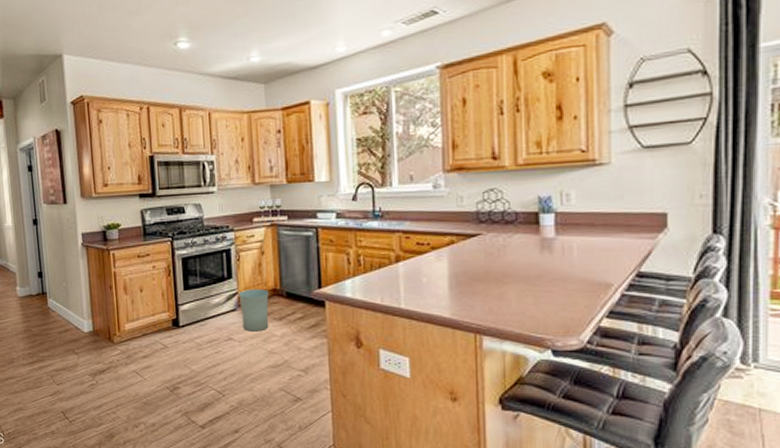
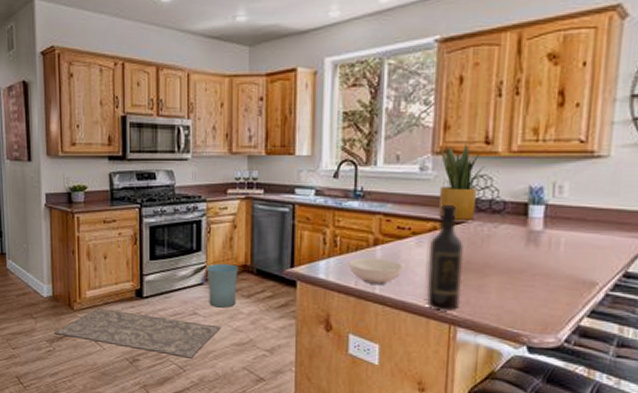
rug: none [96,340,255,383] -> present [54,308,220,359]
bowl: none [373,274,426,299] -> present [348,257,404,284]
wine bottle: none [449,219,484,322] -> present [426,205,465,312]
planter: none [450,158,494,233] -> present [438,141,485,220]

